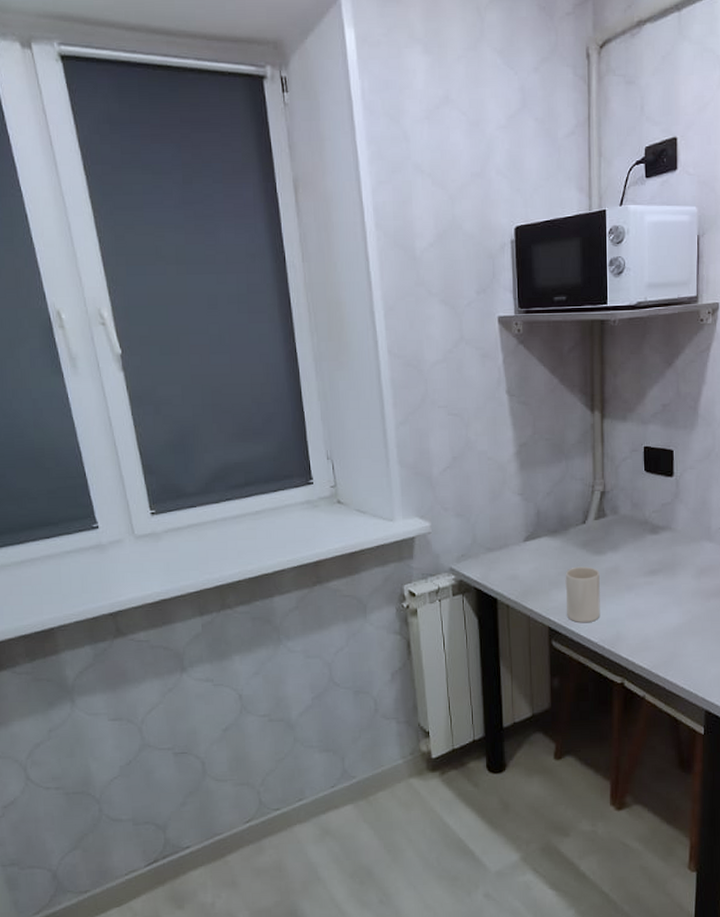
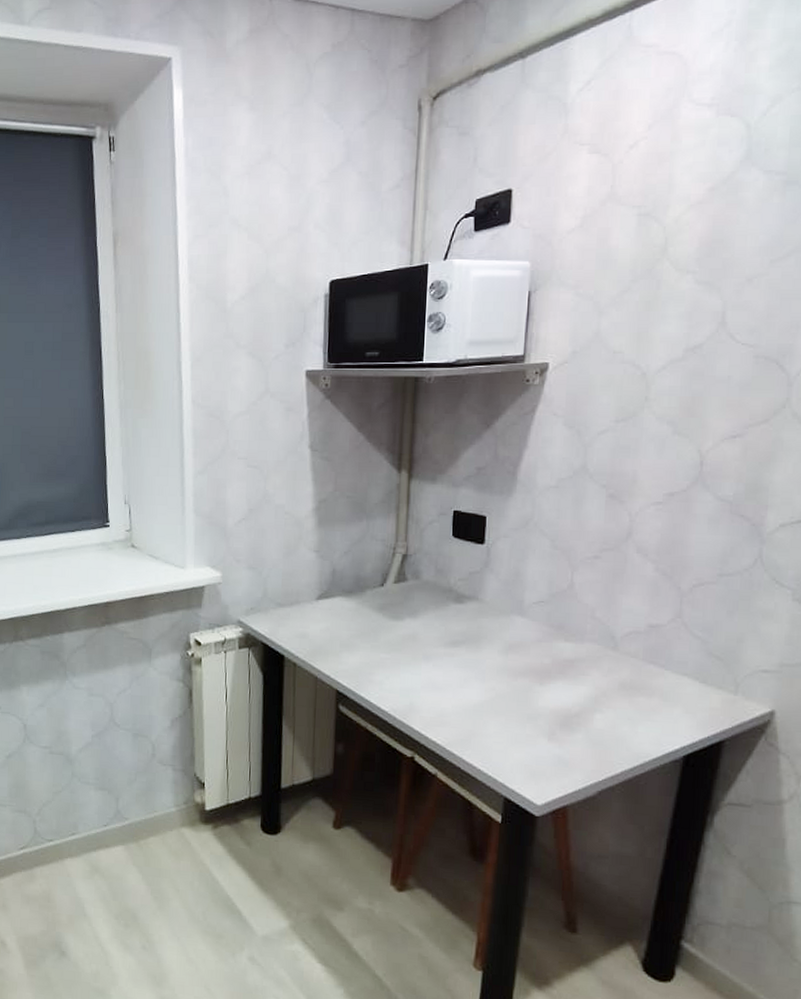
cup: present [565,566,600,623] -> none [357,630,395,690]

